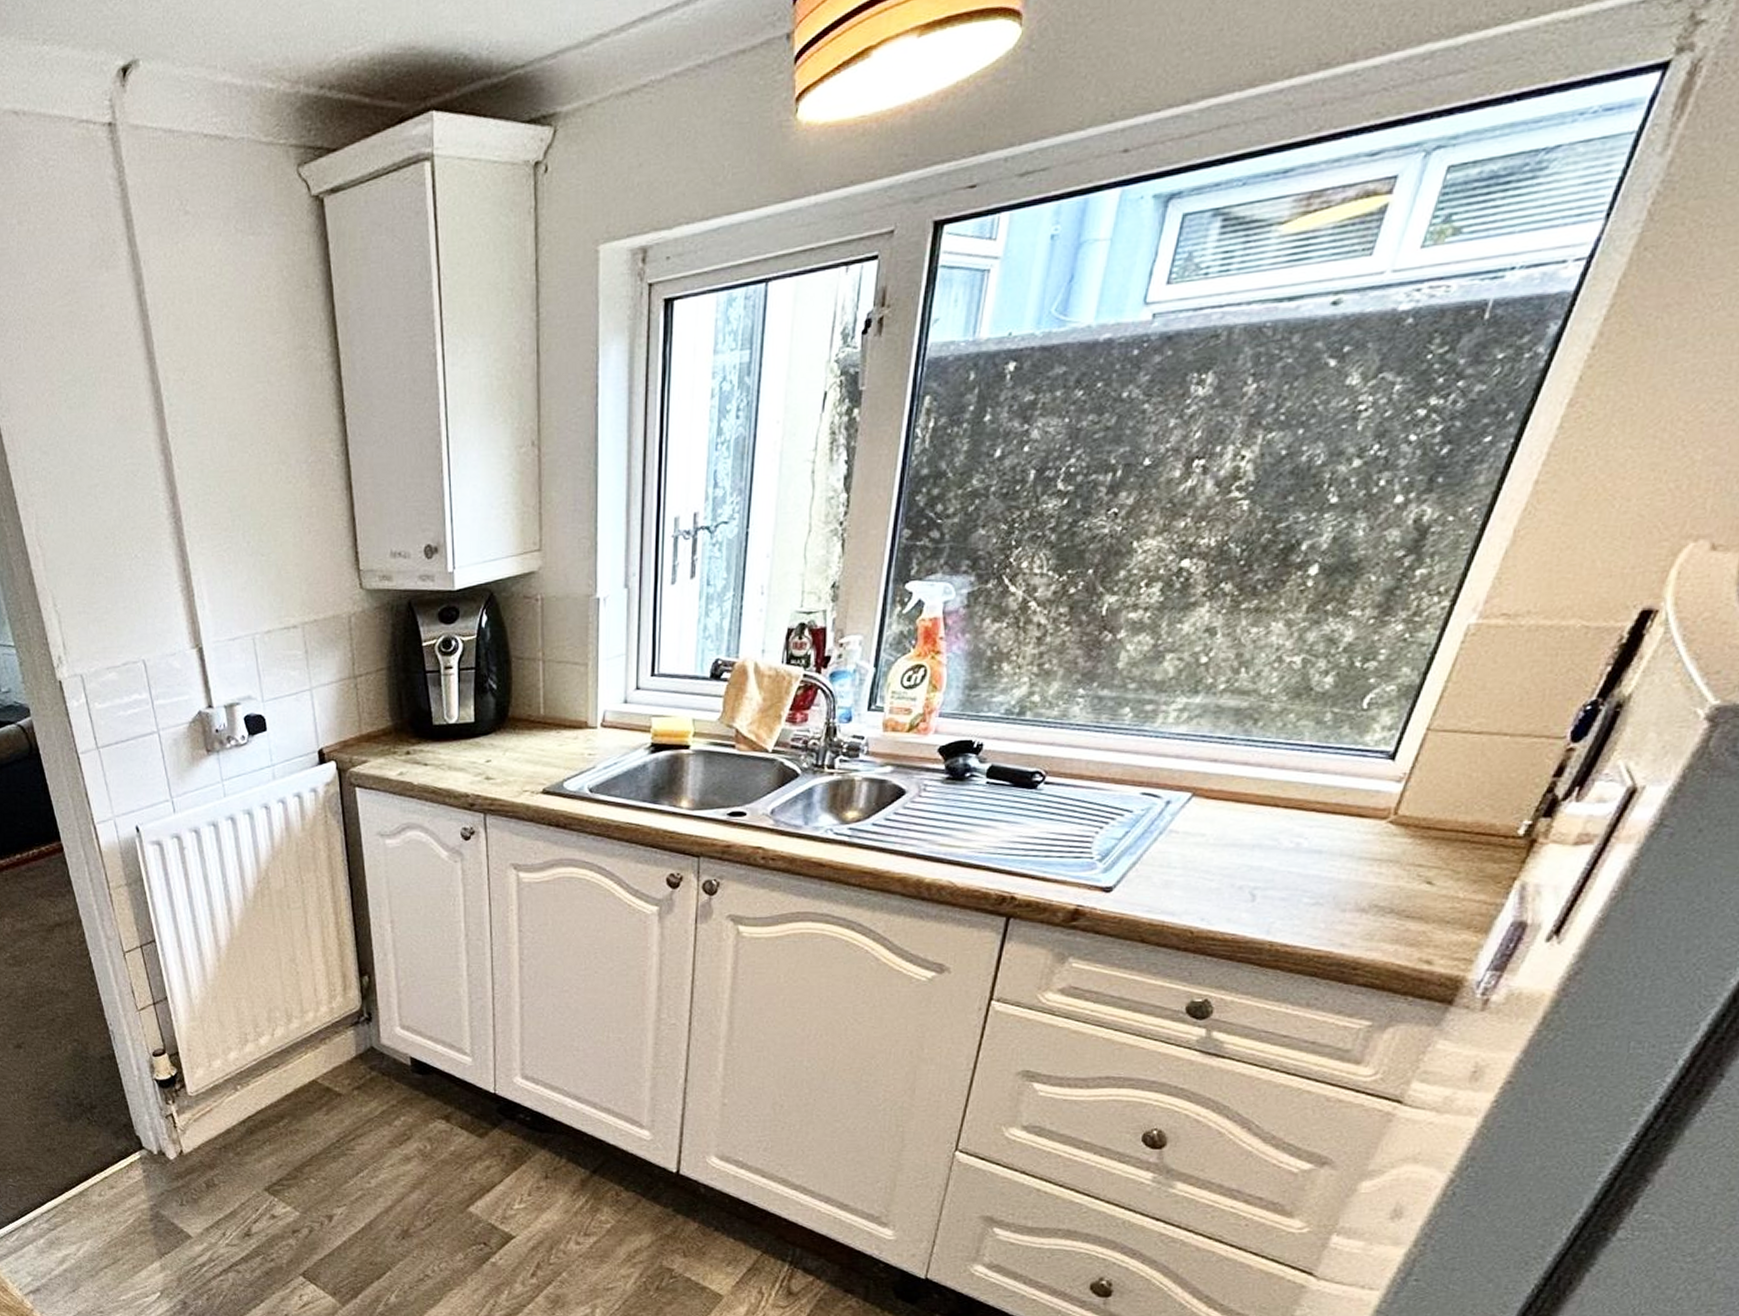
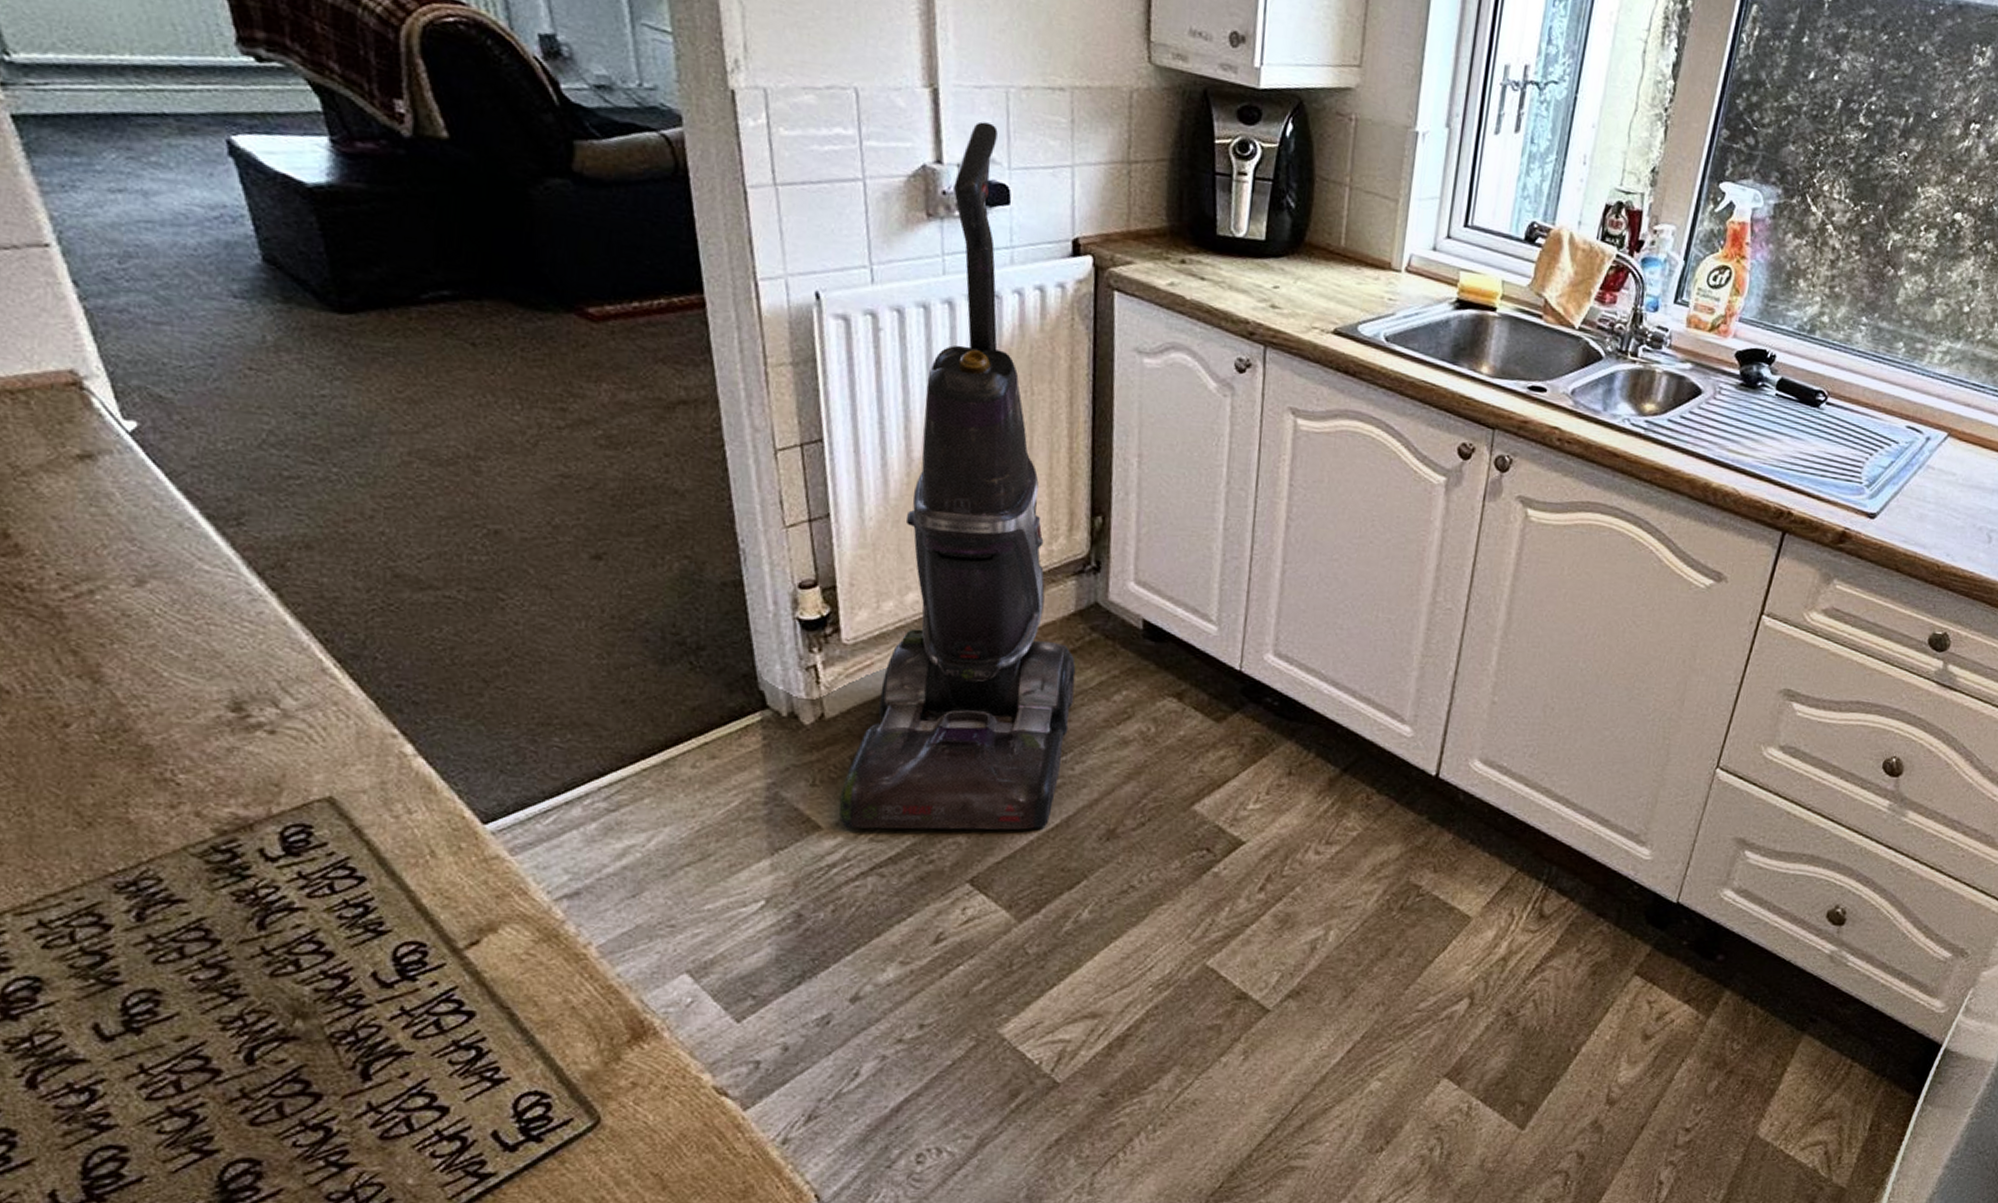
vacuum cleaner: none [201,667,364,1236] -> present [838,121,1076,830]

